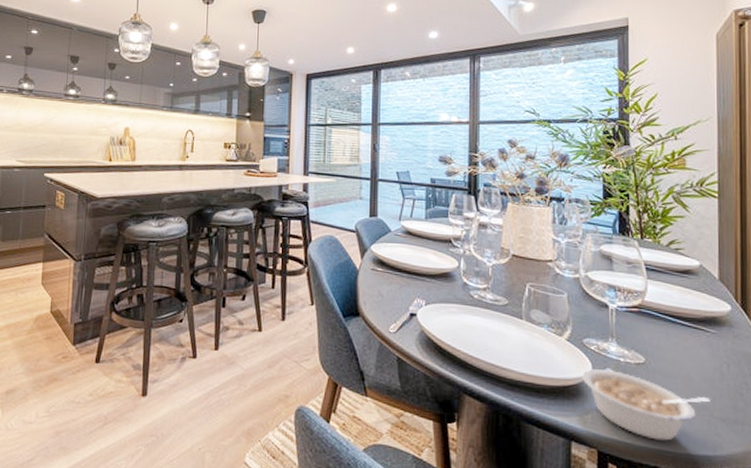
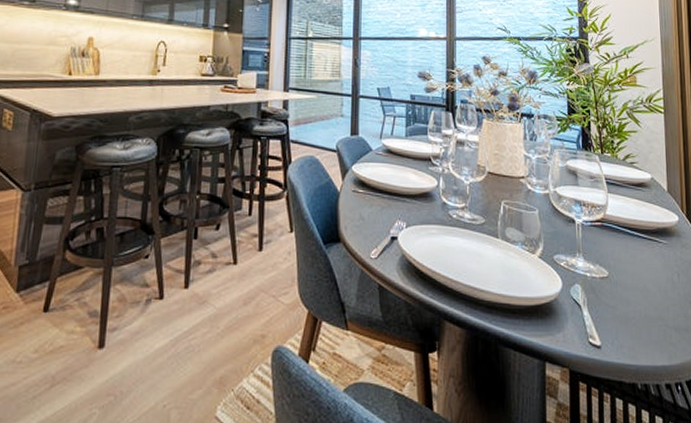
legume: present [582,369,712,441] -> none [553,284,666,354]

